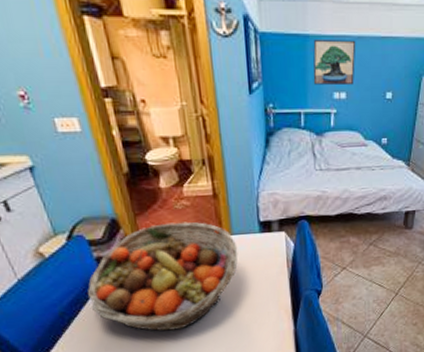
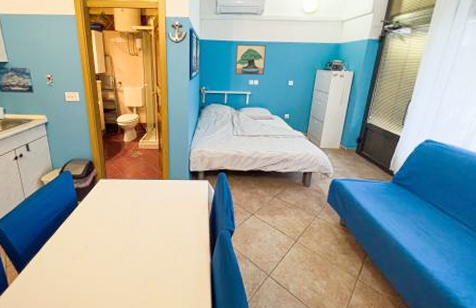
fruit basket: present [87,221,238,332] -> none [66,167,172,250]

